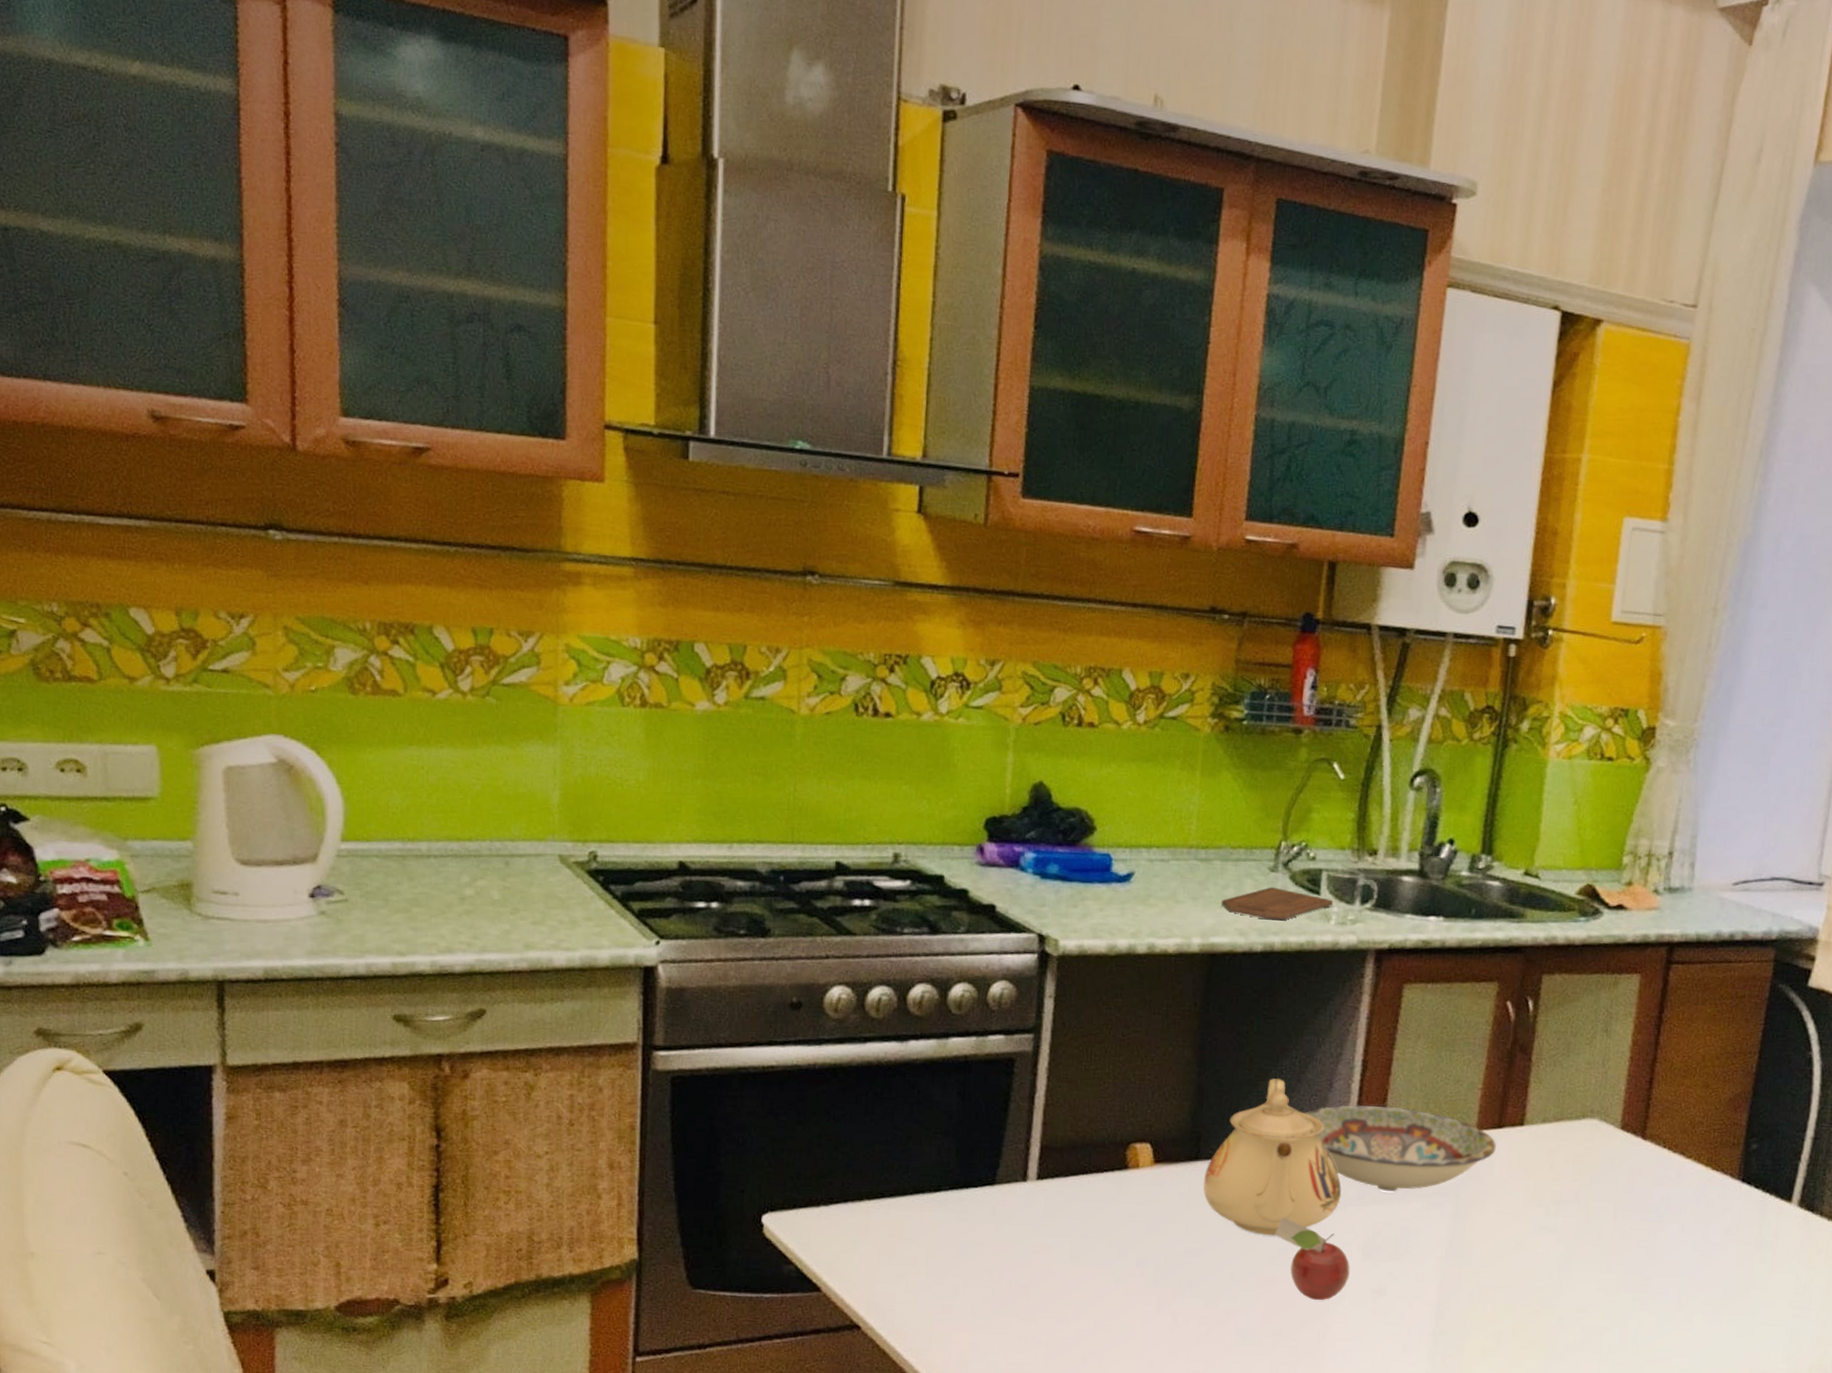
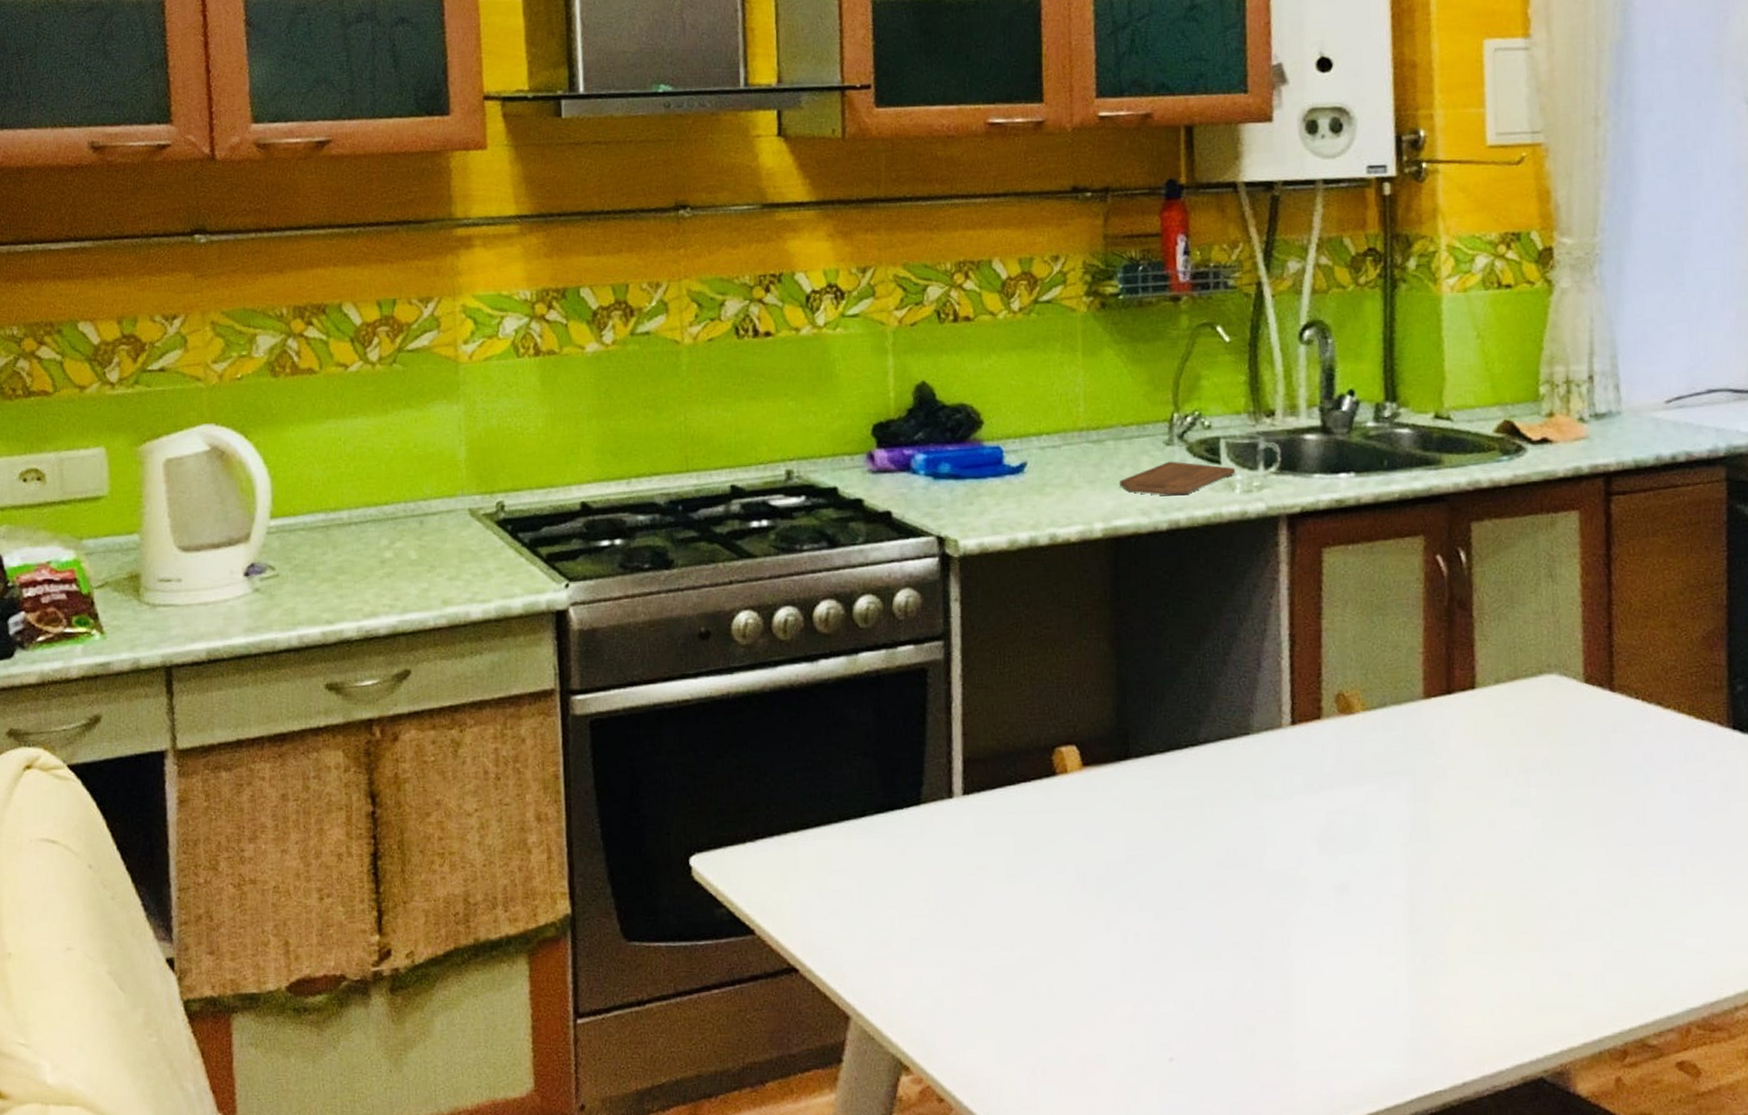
teapot: present [1203,1078,1342,1235] -> none [1136,663,1287,835]
fruit: present [1275,1216,1350,1300] -> none [1220,813,1308,903]
bowl: present [1303,1104,1497,1192] -> none [1234,681,1449,776]

